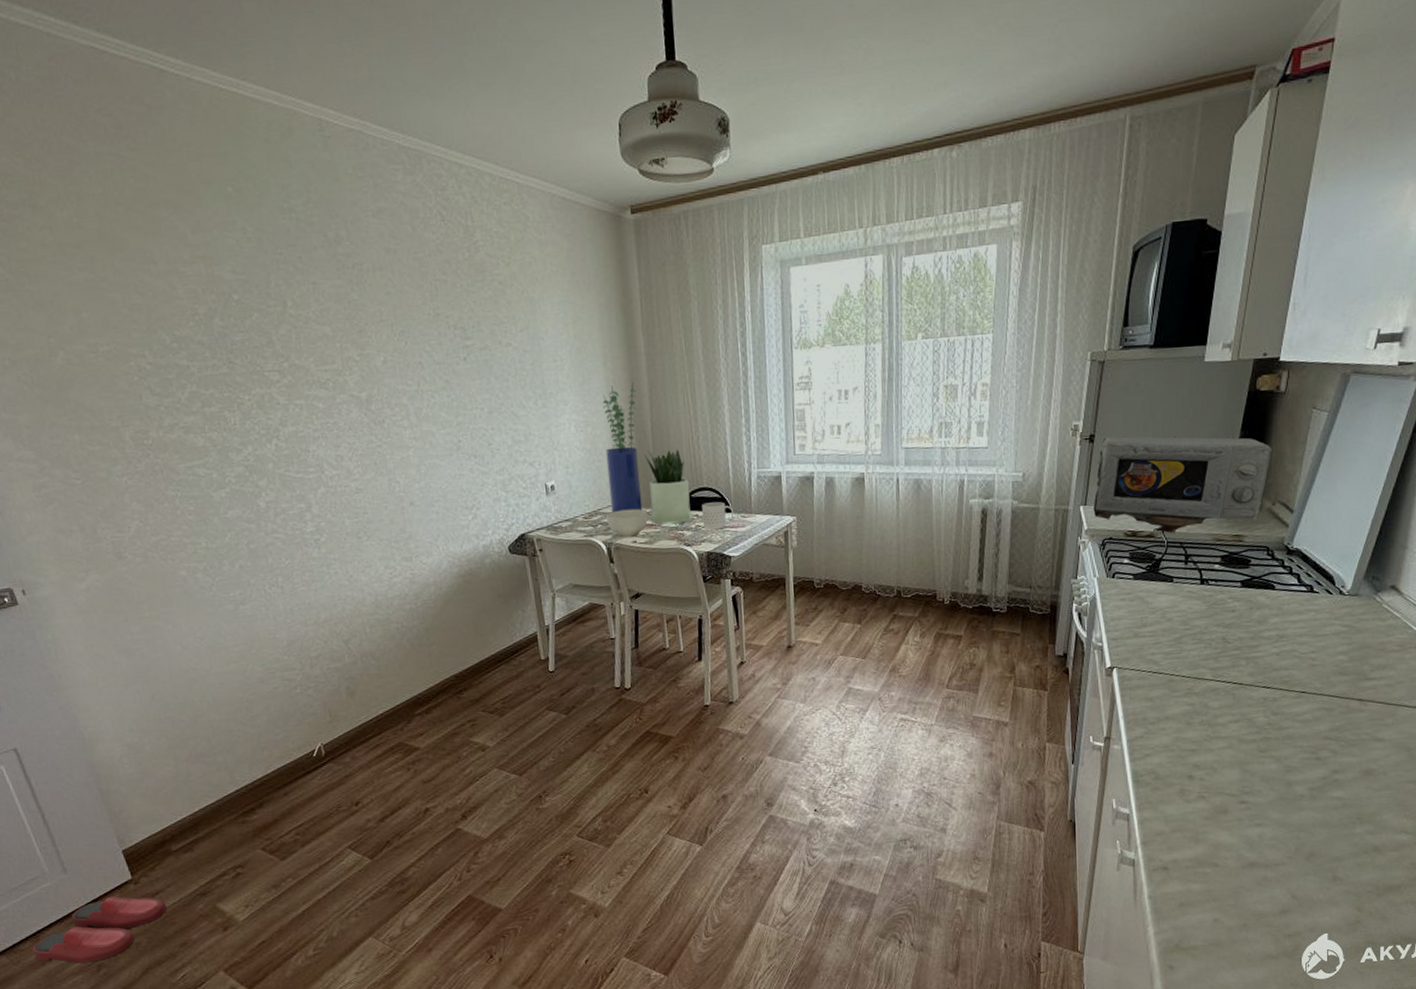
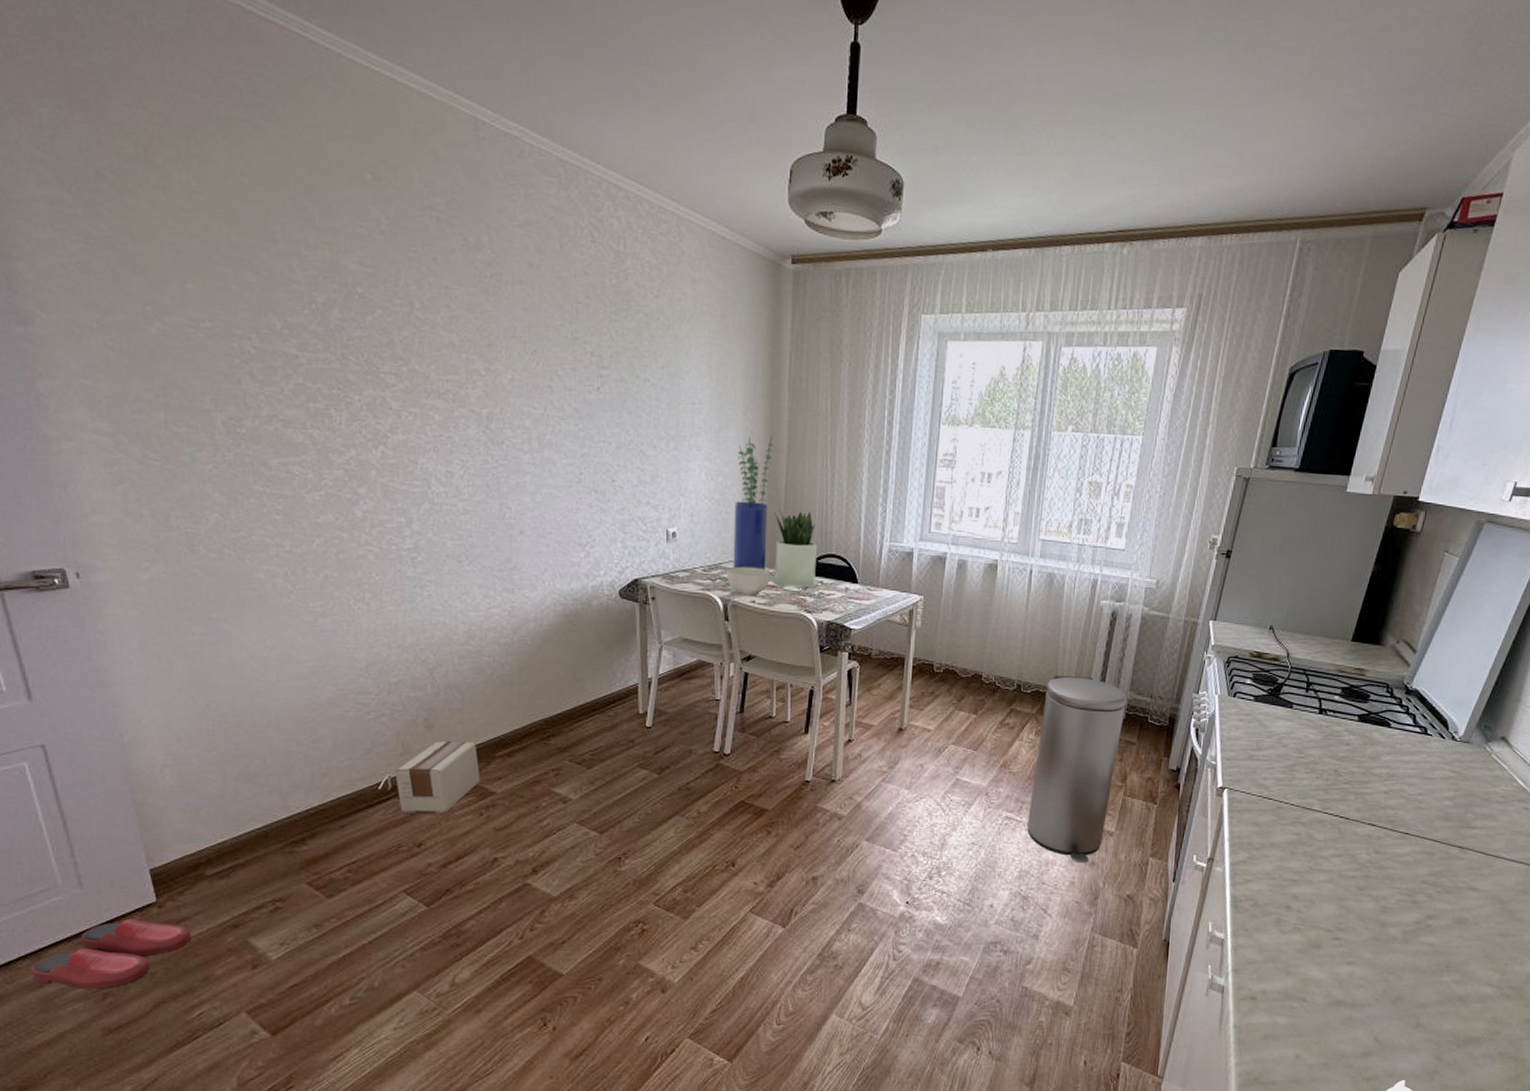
box: none [326,703,404,776] -> present [395,740,480,815]
mug: present [702,501,734,530] -> none [826,570,860,600]
pedal bin: none [922,575,1007,755] -> present [1027,674,1128,863]
microwave: present [1093,436,1271,533] -> none [1222,554,1402,658]

